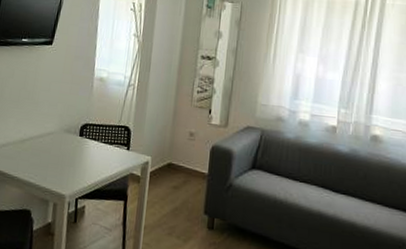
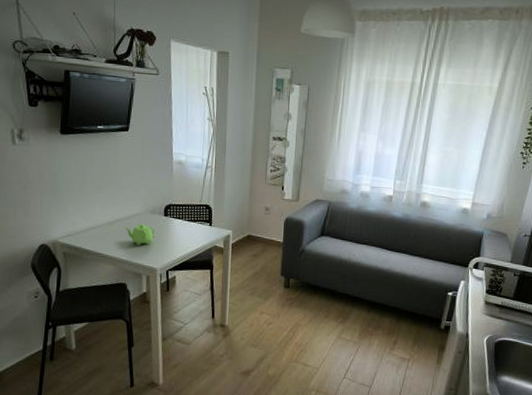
teapot: none [36,144,69,167] -> present [125,224,155,245]

